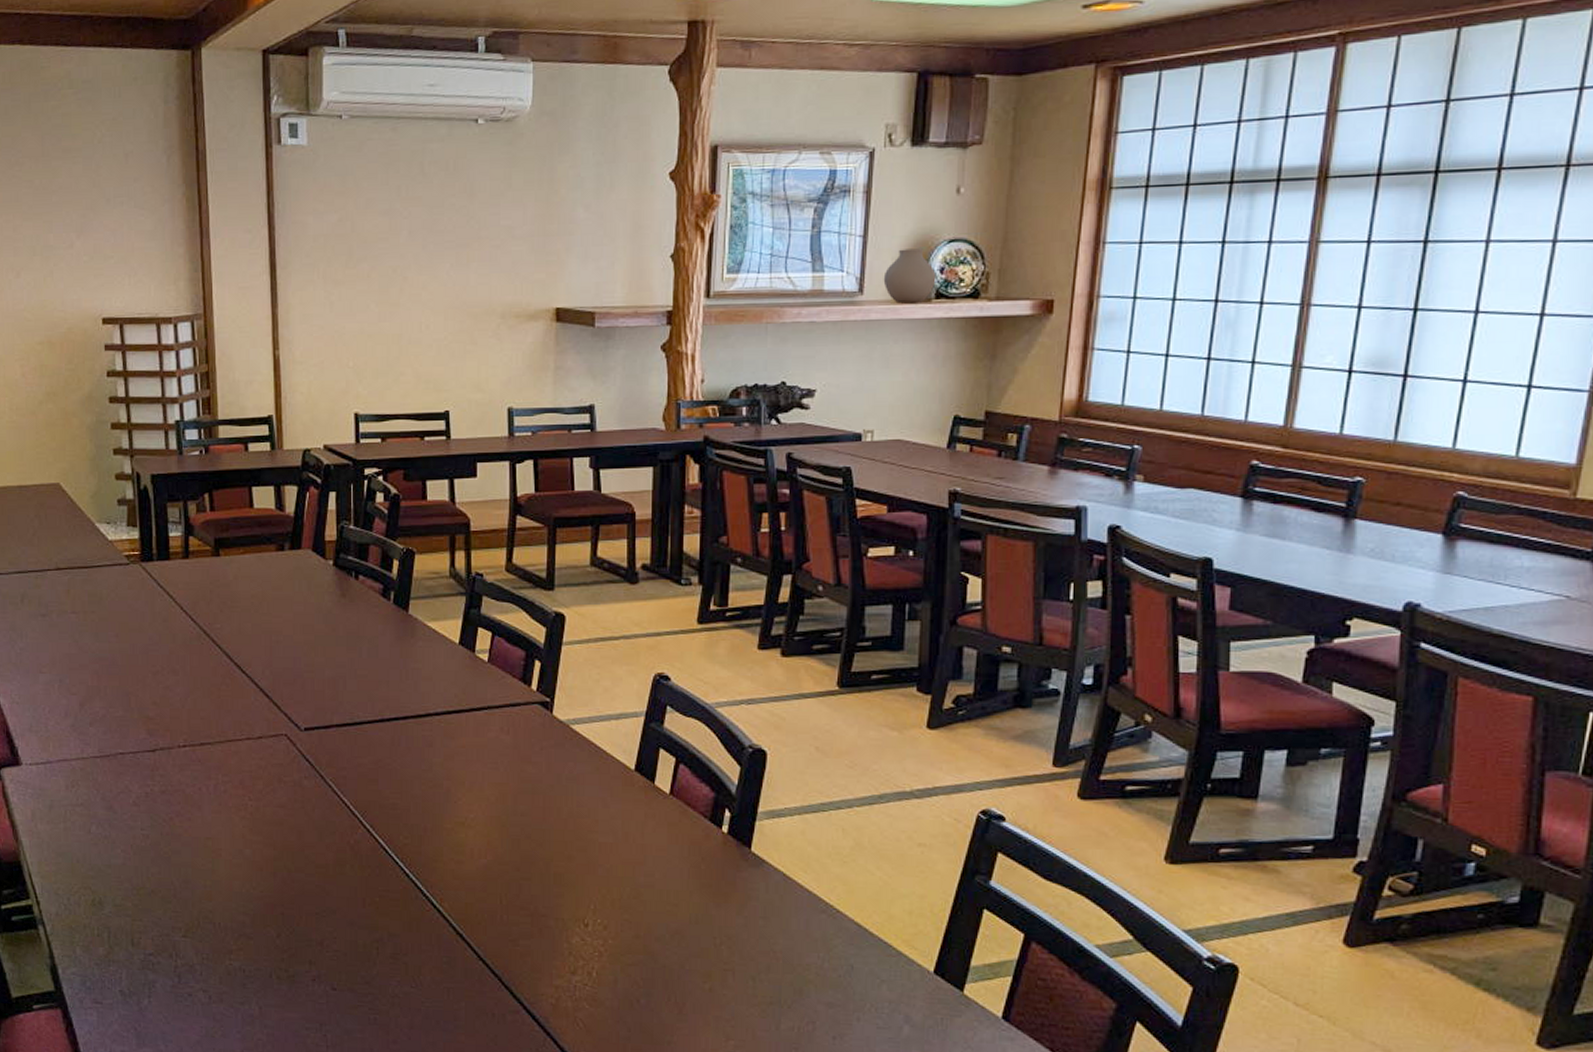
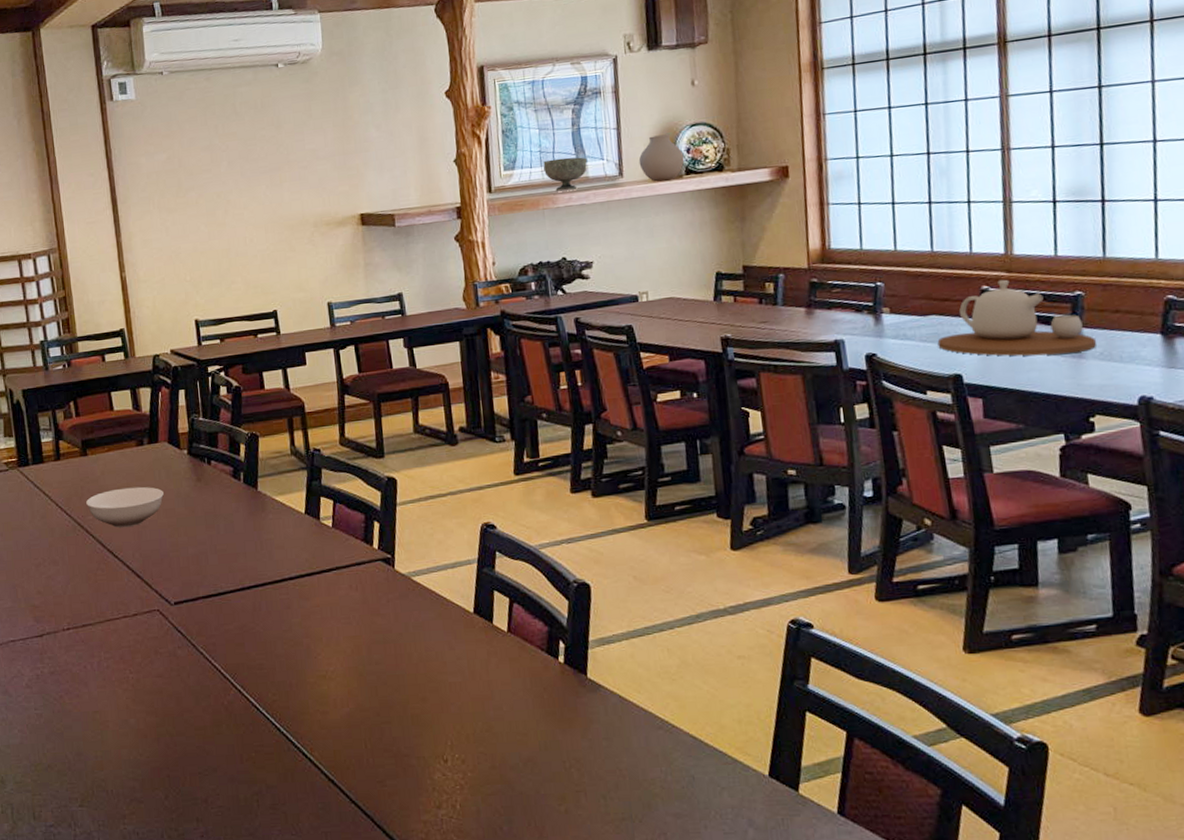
bowl: none [213,596,302,640] -> present [85,486,164,528]
decorative bowl: none [773,265,825,304] -> present [543,157,588,192]
tea set: none [1191,455,1370,546] -> present [937,279,1097,356]

